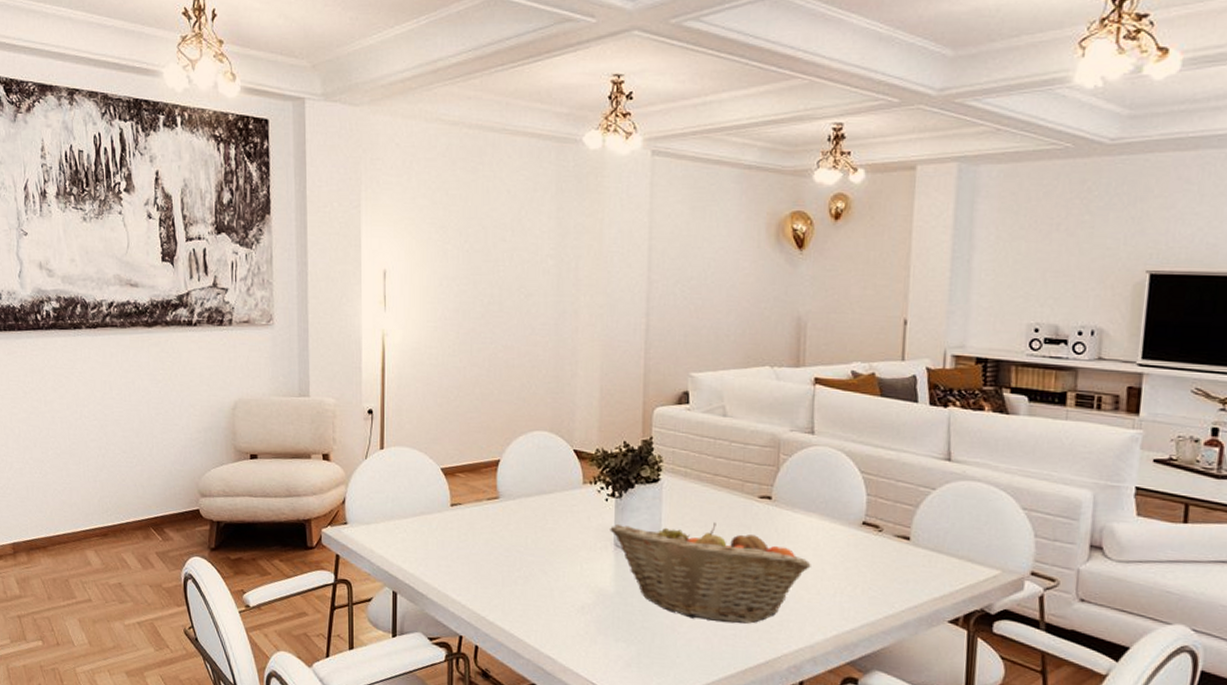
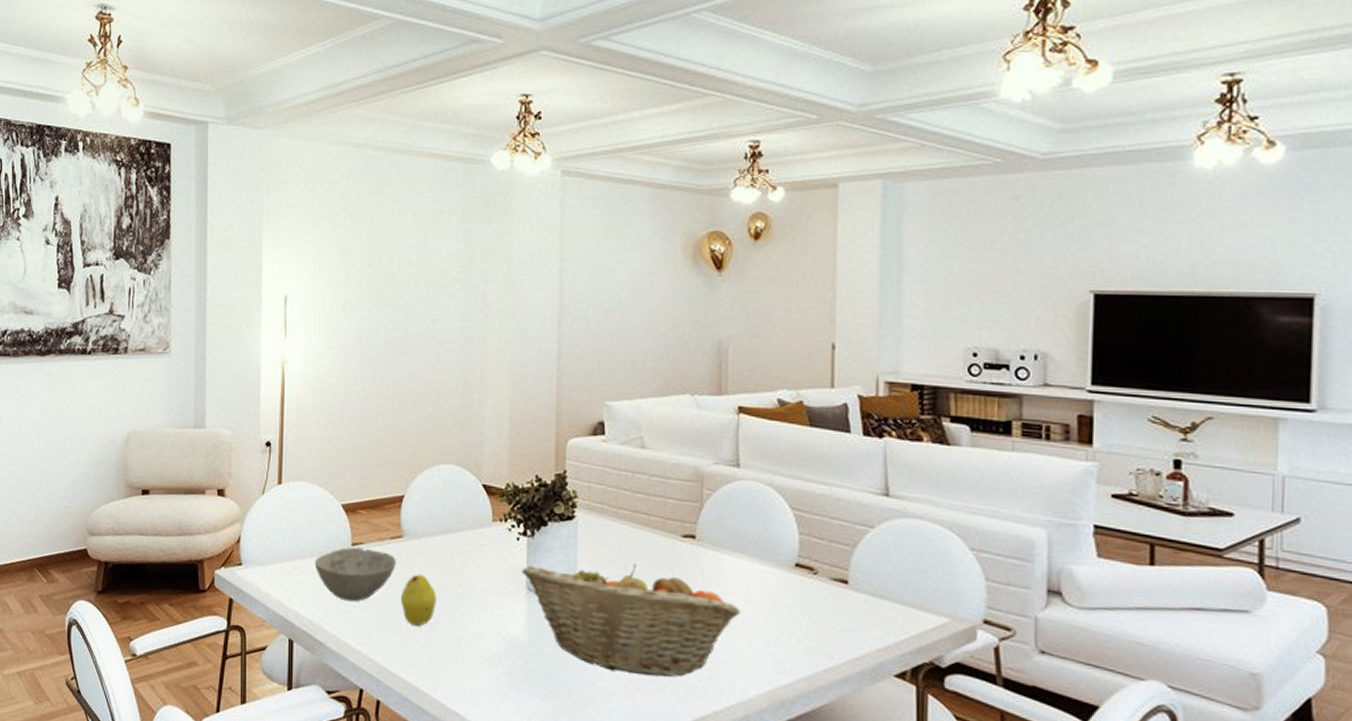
bowl: none [415,507,493,558] -> present [314,547,396,602]
fruit: none [496,532,530,579] -> present [400,574,436,626]

